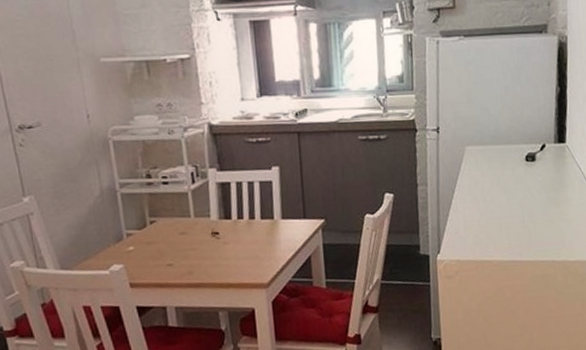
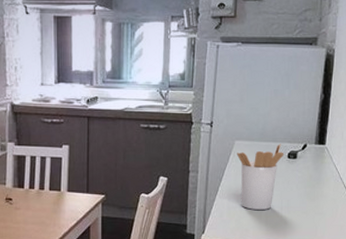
utensil holder: none [468,146,521,222] -> present [236,144,284,210]

